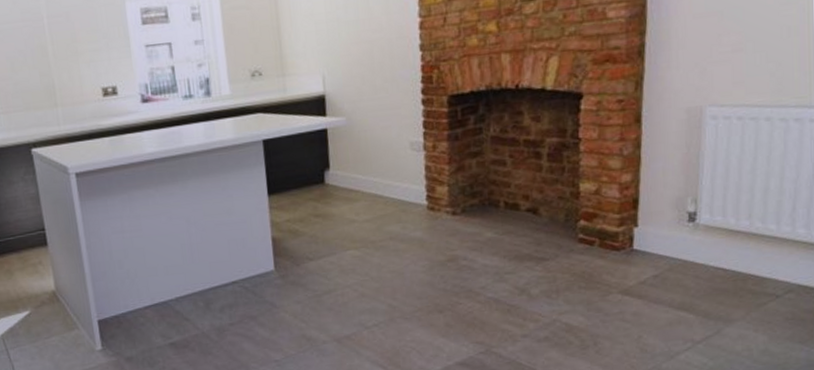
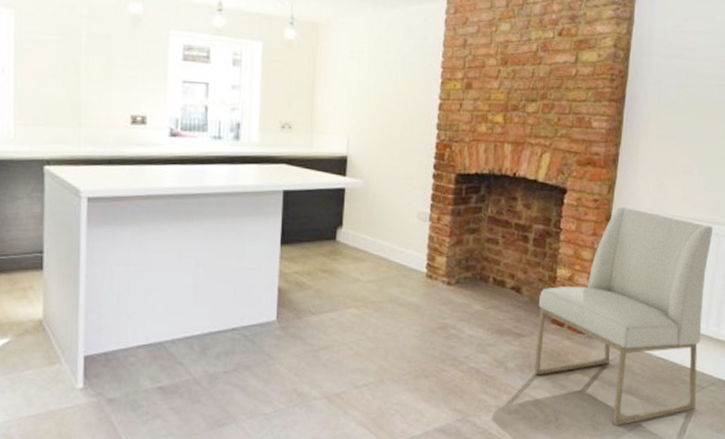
chair: none [560,103,778,347] -> present [534,206,713,427]

